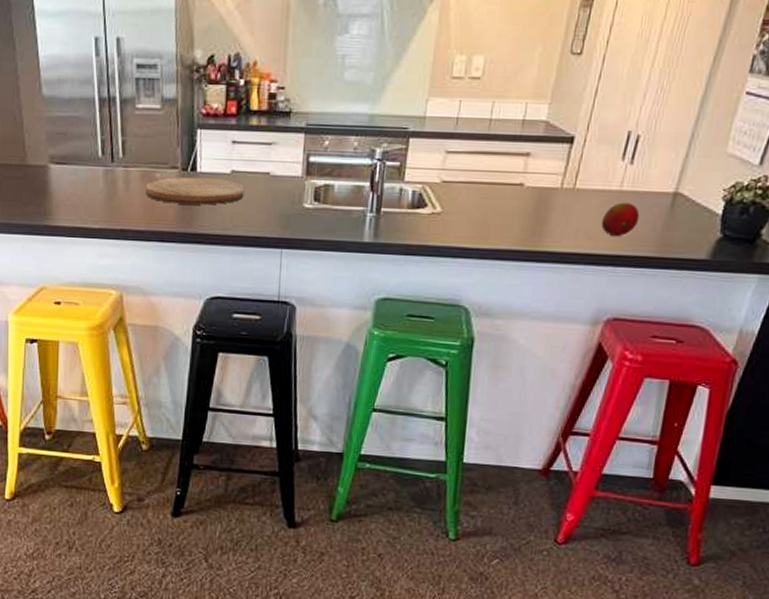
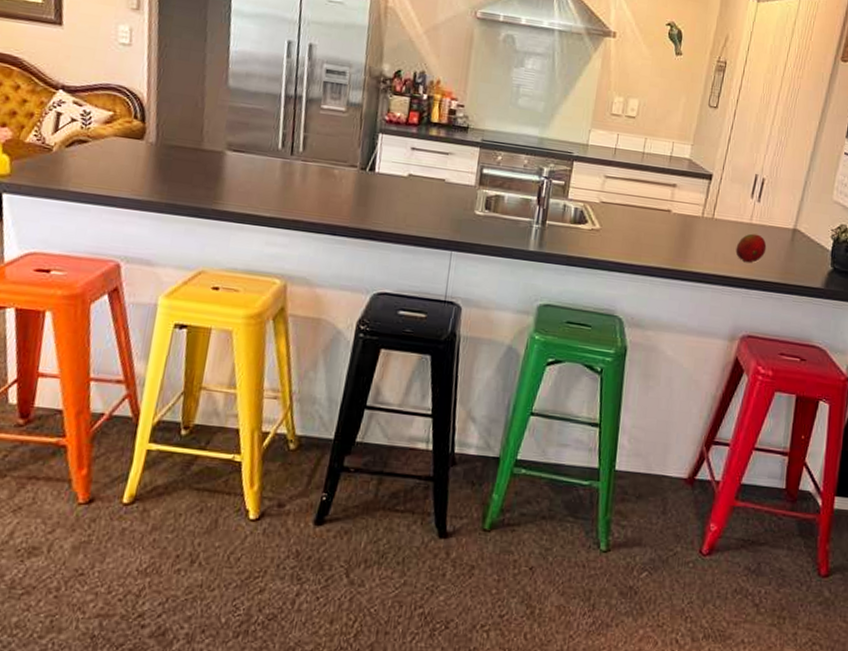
cutting board: present [145,177,245,205] -> none [321,175,420,204]

